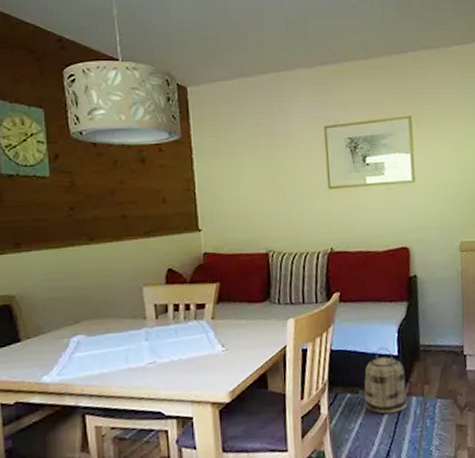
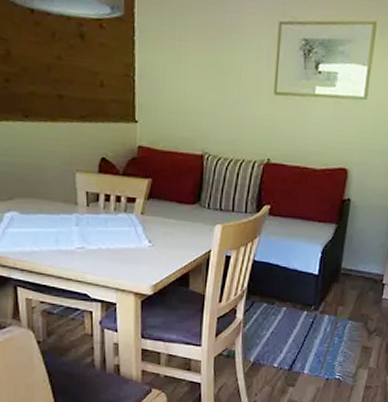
basket: present [364,347,408,414] -> none [279,265,322,327]

